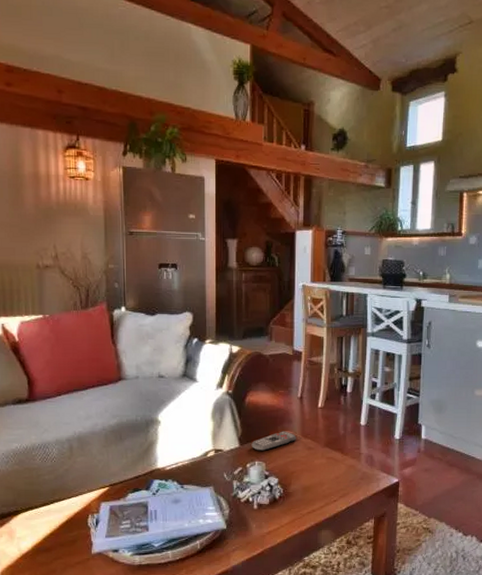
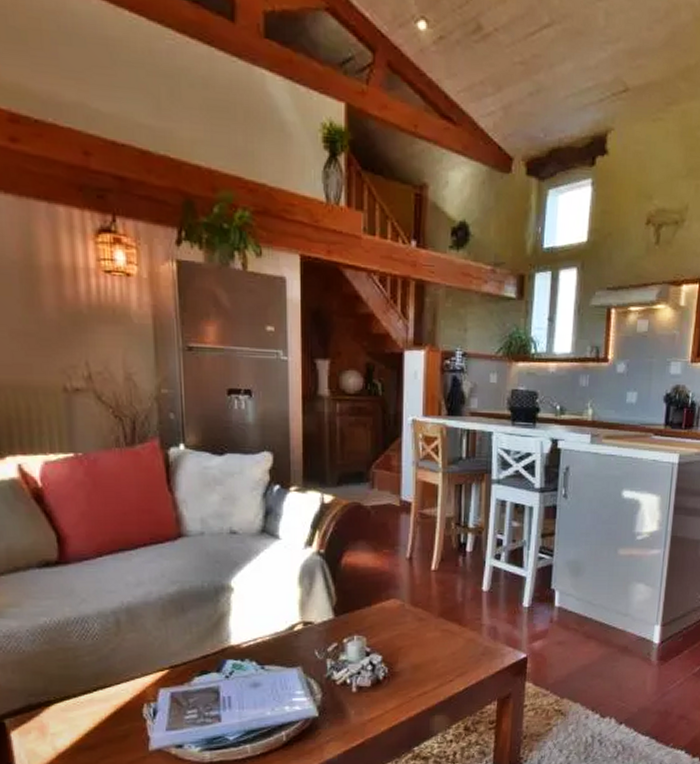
remote control: present [251,431,297,452] -> none [349,599,405,624]

